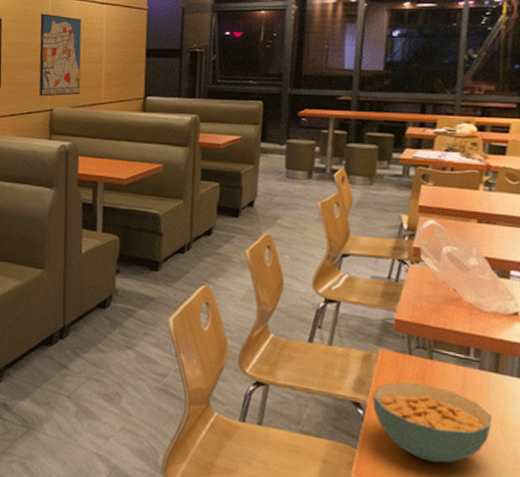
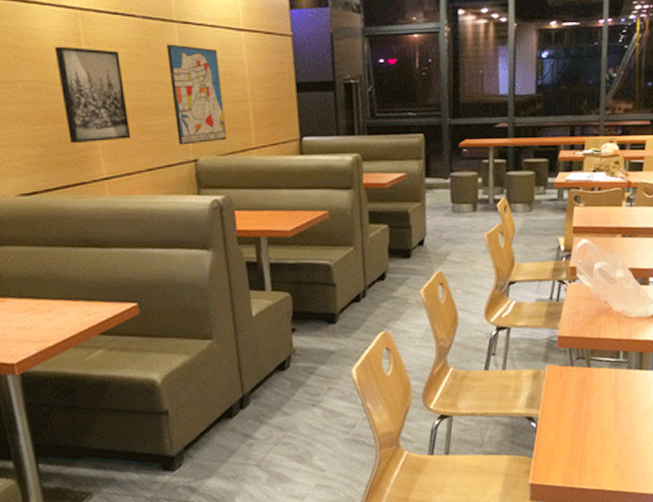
cereal bowl: present [373,382,491,463] -> none [543,390,638,456]

